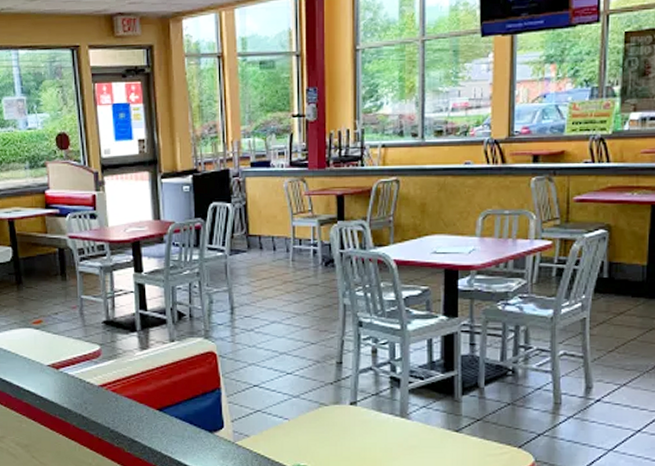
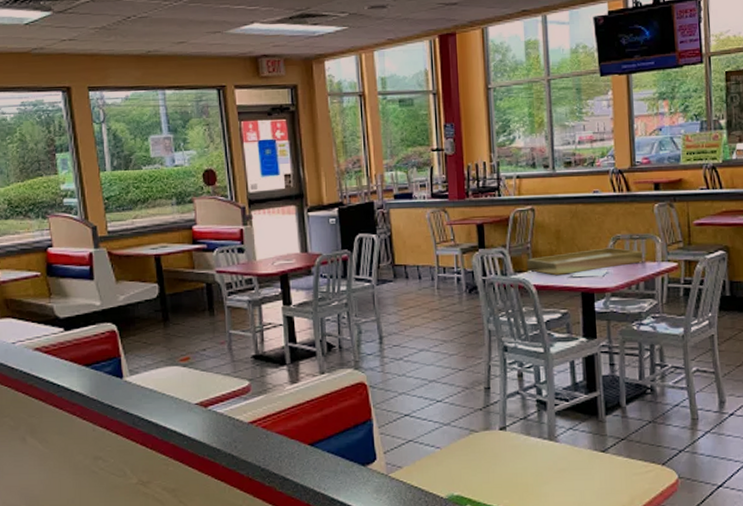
tray: none [388,223,514,251] -> present [527,247,643,276]

